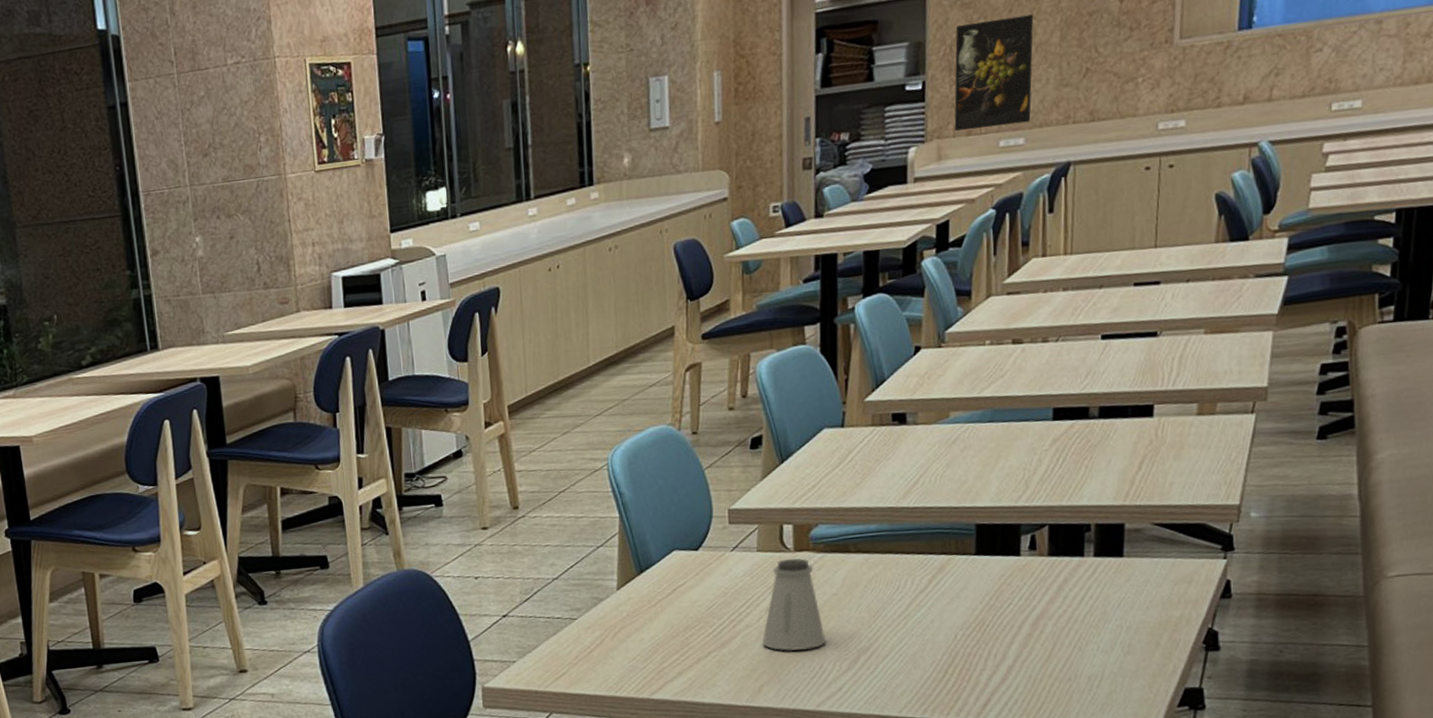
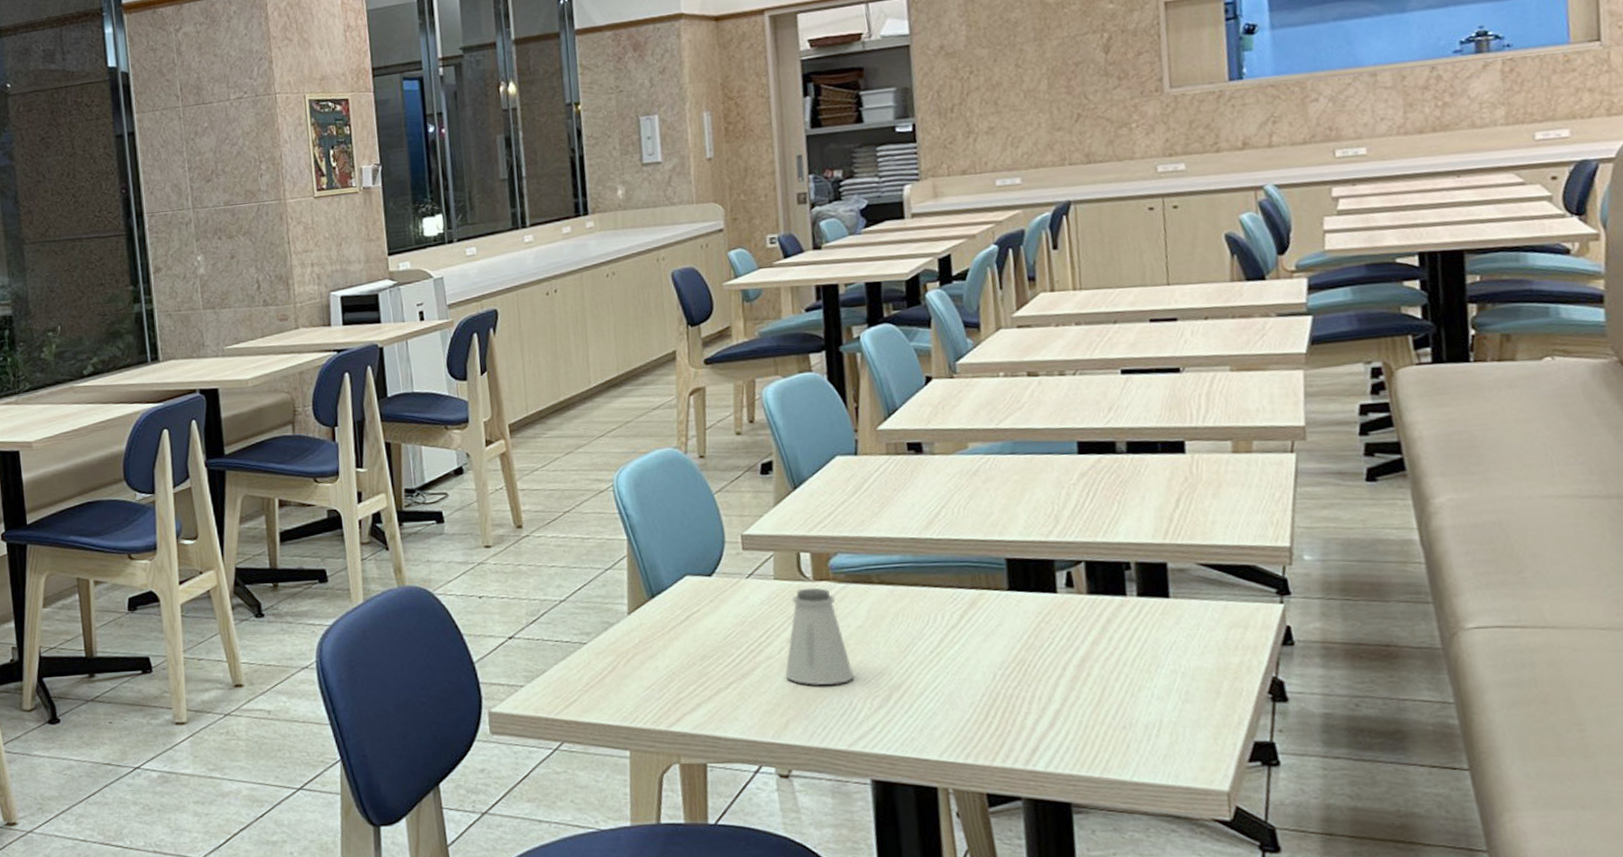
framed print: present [954,14,1034,132] -> none [941,63,1026,171]

